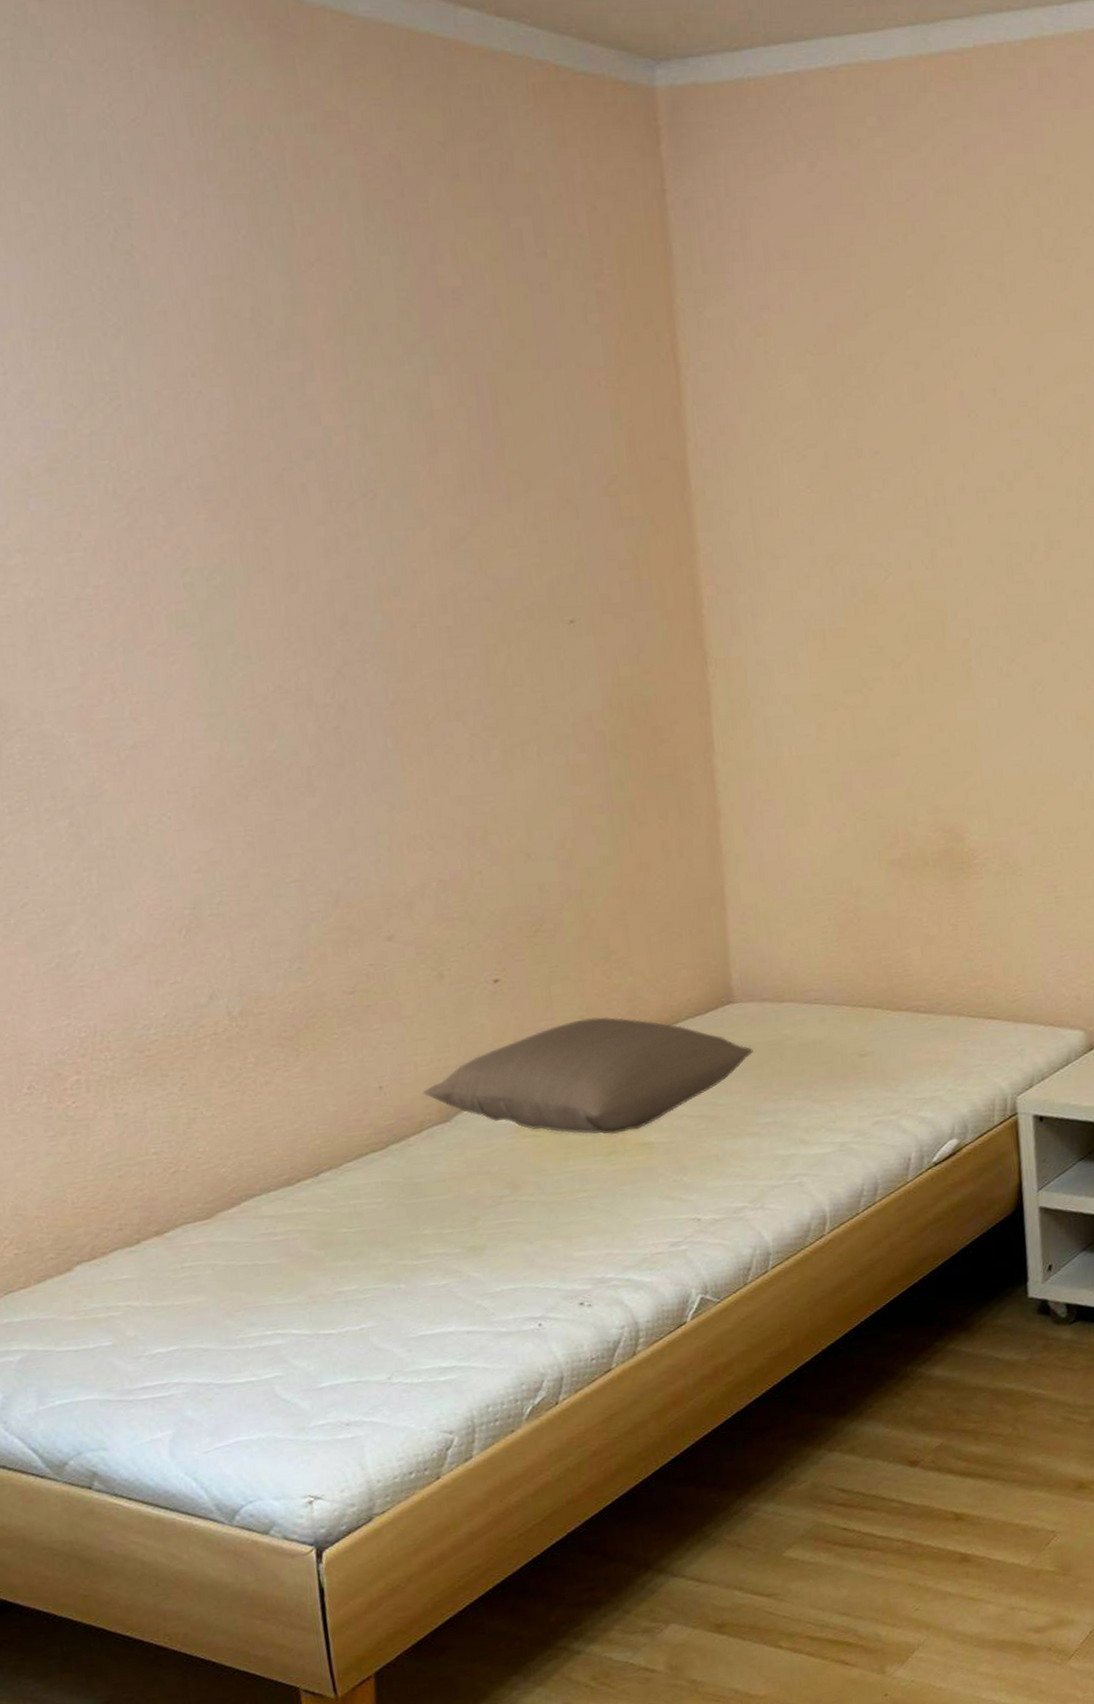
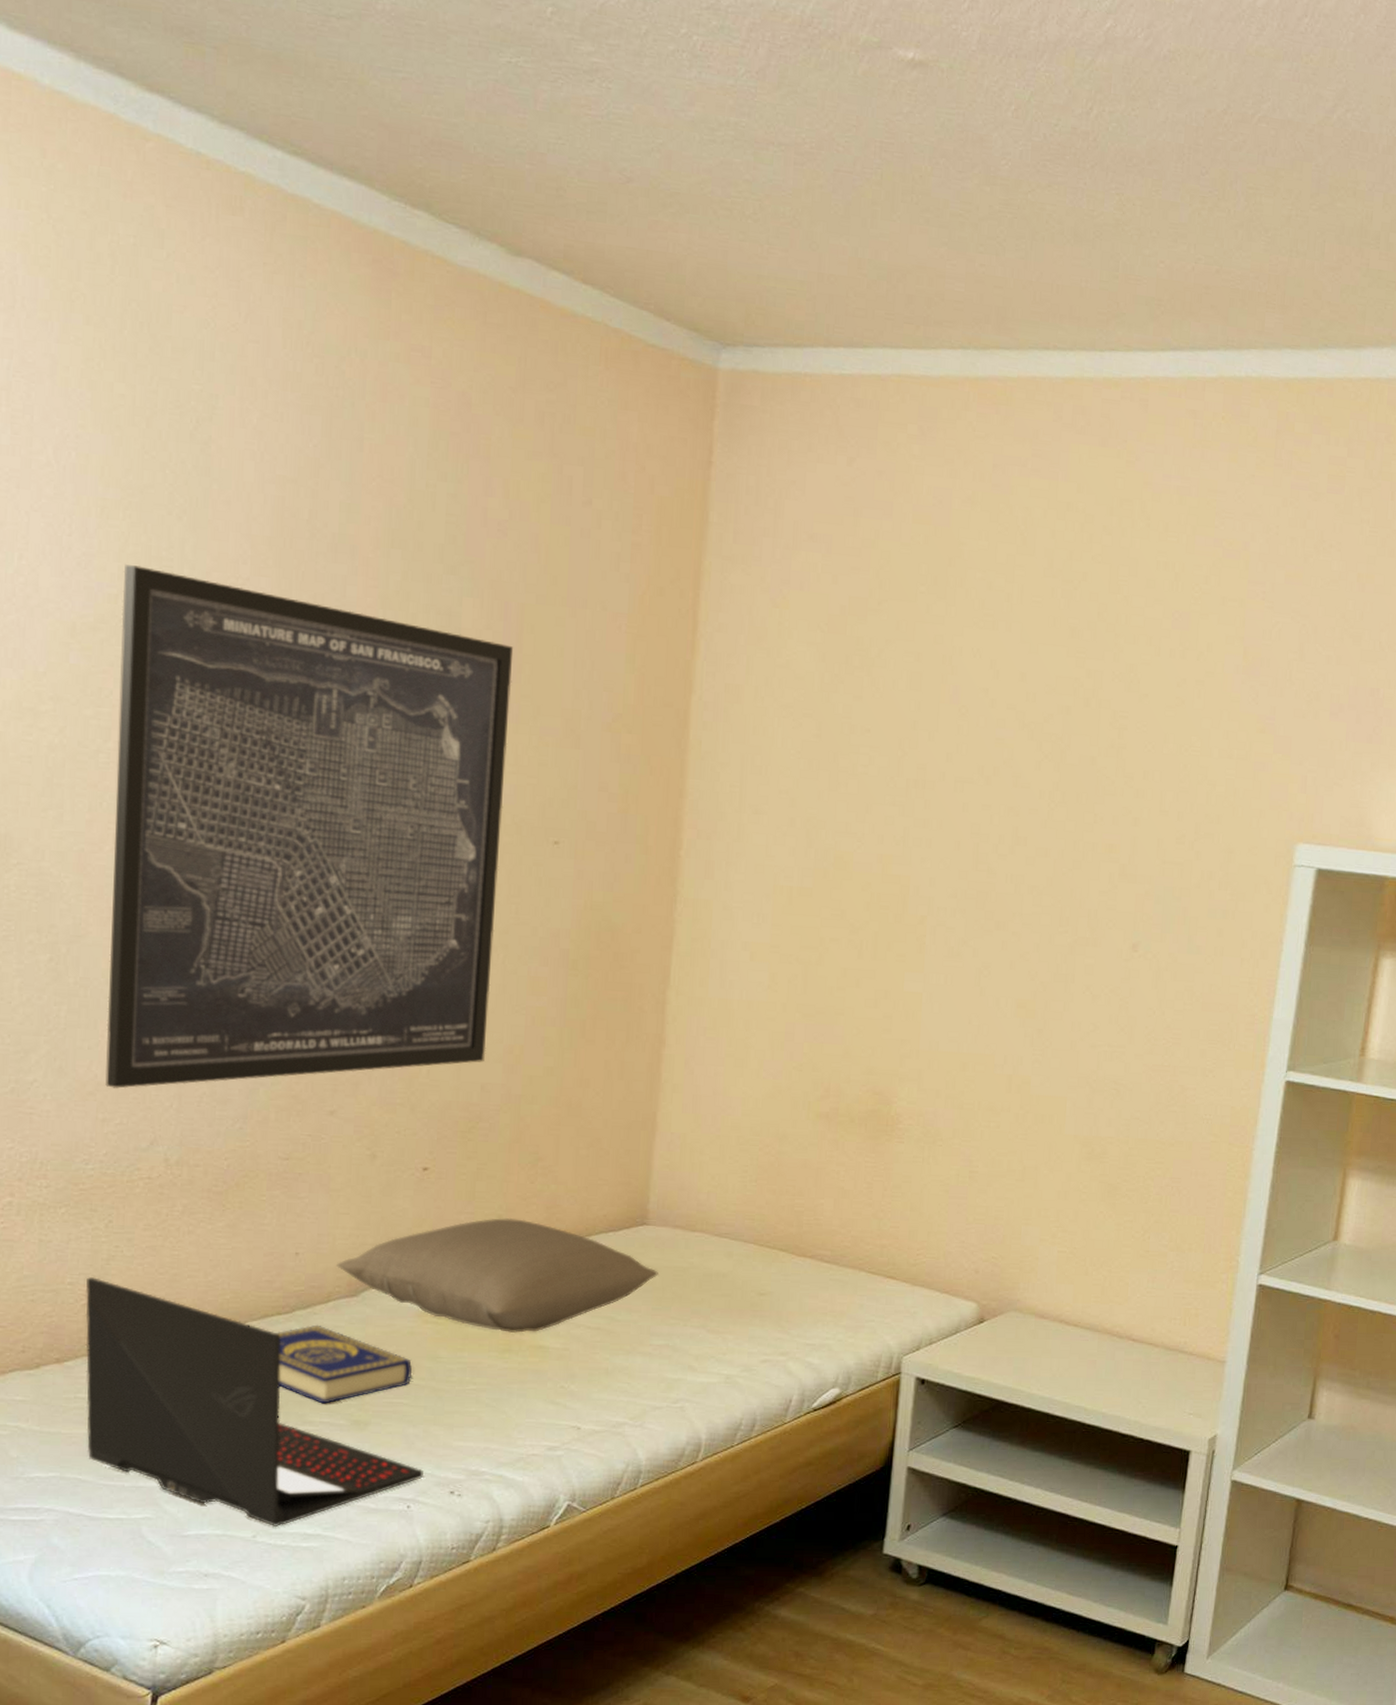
wall art: none [68,395,538,948] -> present [105,565,514,1089]
laptop: none [171,1143,551,1365] -> present [85,1277,424,1526]
book: none [374,1156,520,1235] -> present [276,1324,412,1404]

